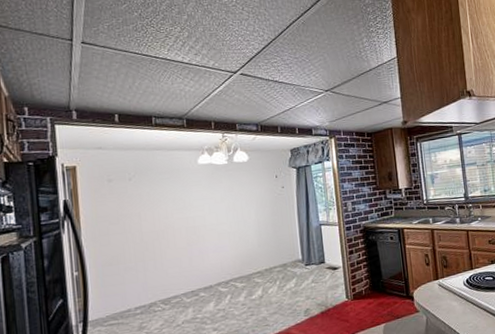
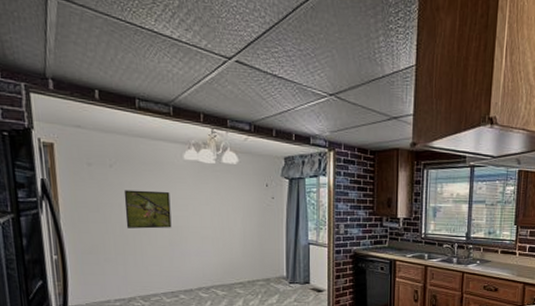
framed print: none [142,195,189,235] -> present [123,190,172,229]

